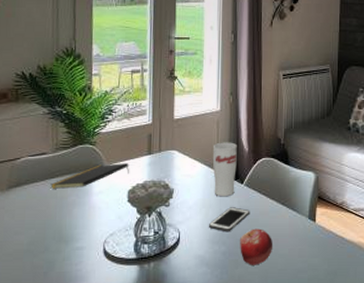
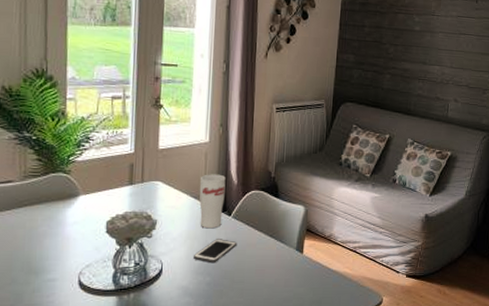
notepad: present [50,163,129,189] -> none [17,193,108,219]
fruit: present [240,228,272,265] -> none [225,260,259,295]

